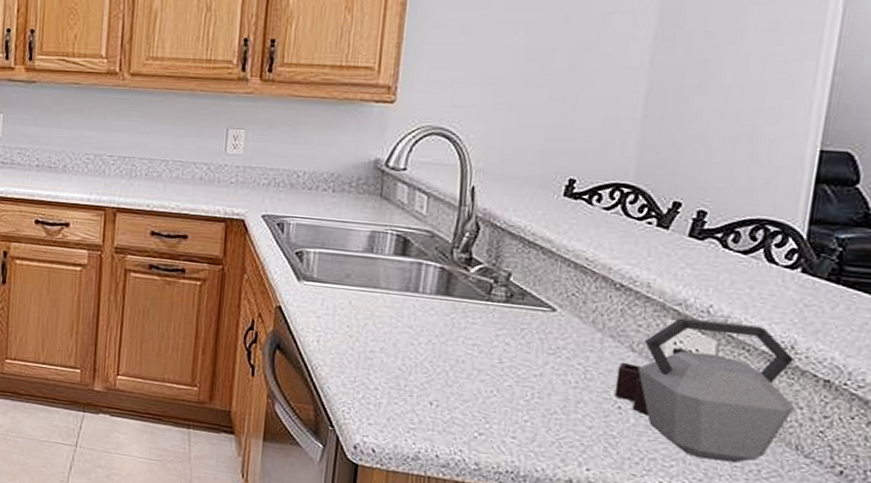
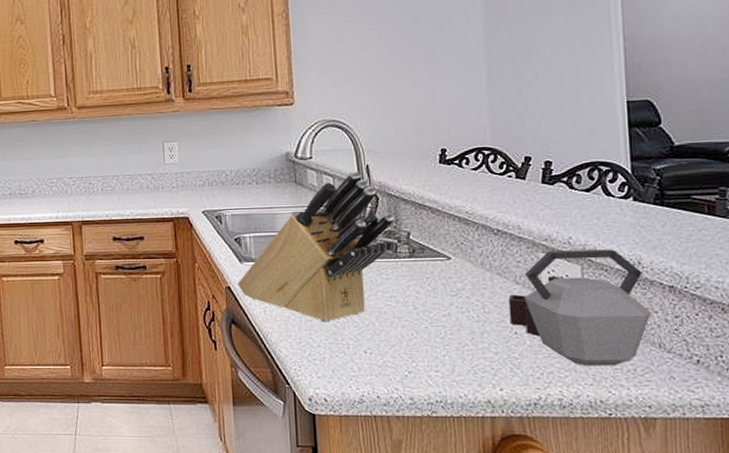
knife block: none [290,191,495,363] -> present [237,170,395,322]

